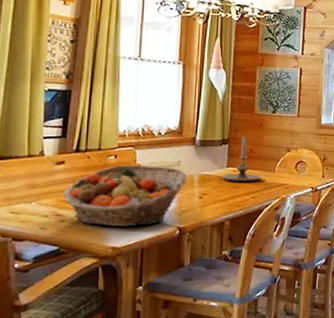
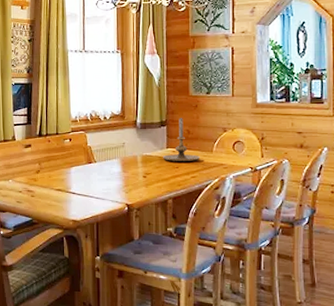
fruit basket: present [63,164,188,228] -> none [32,147,132,203]

